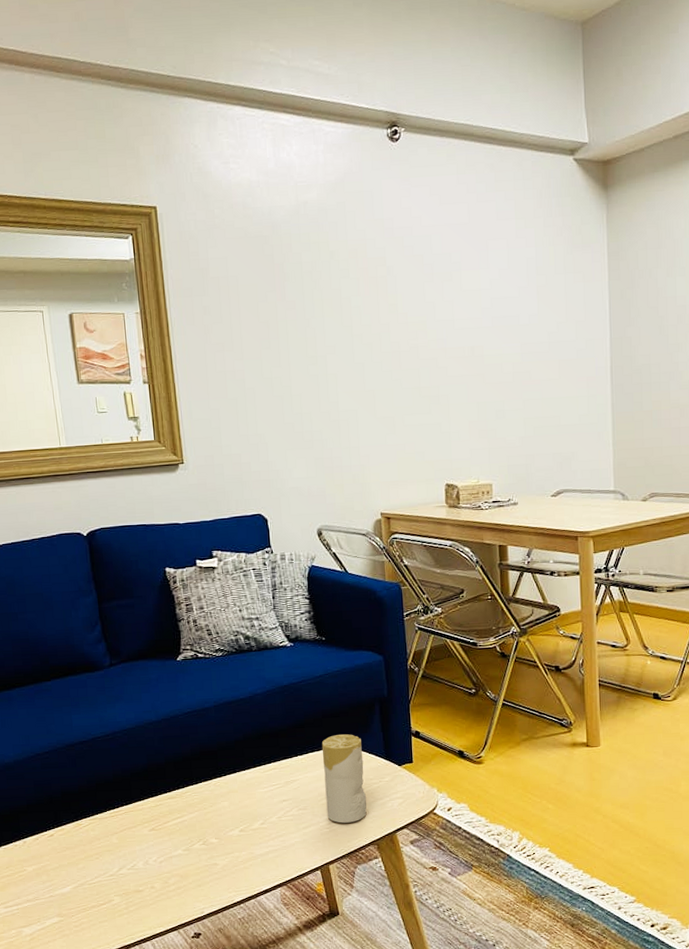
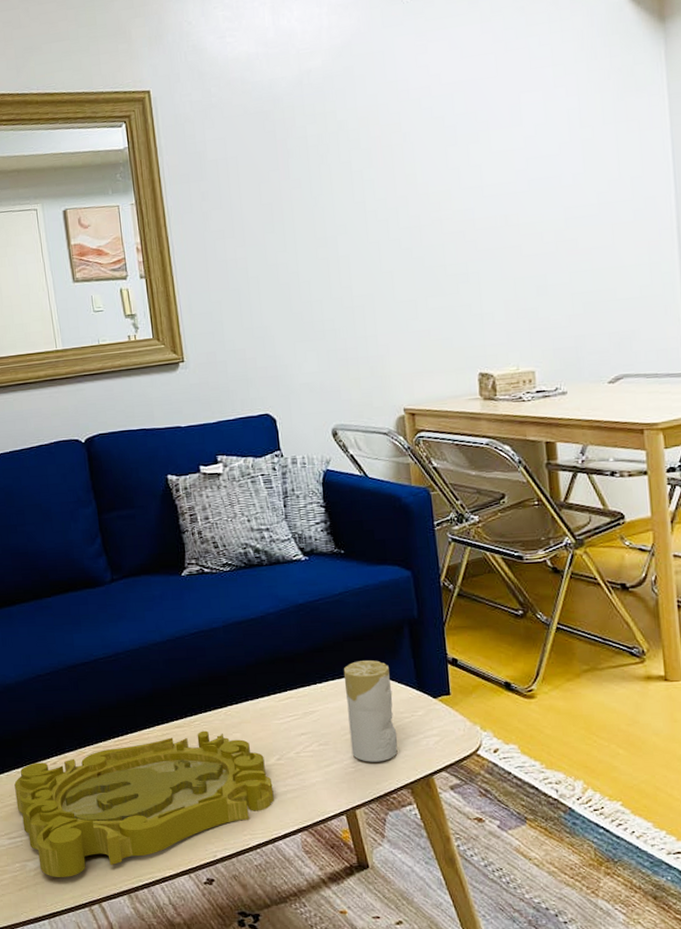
decorative tray: none [11,800,257,941] -> present [14,730,274,877]

